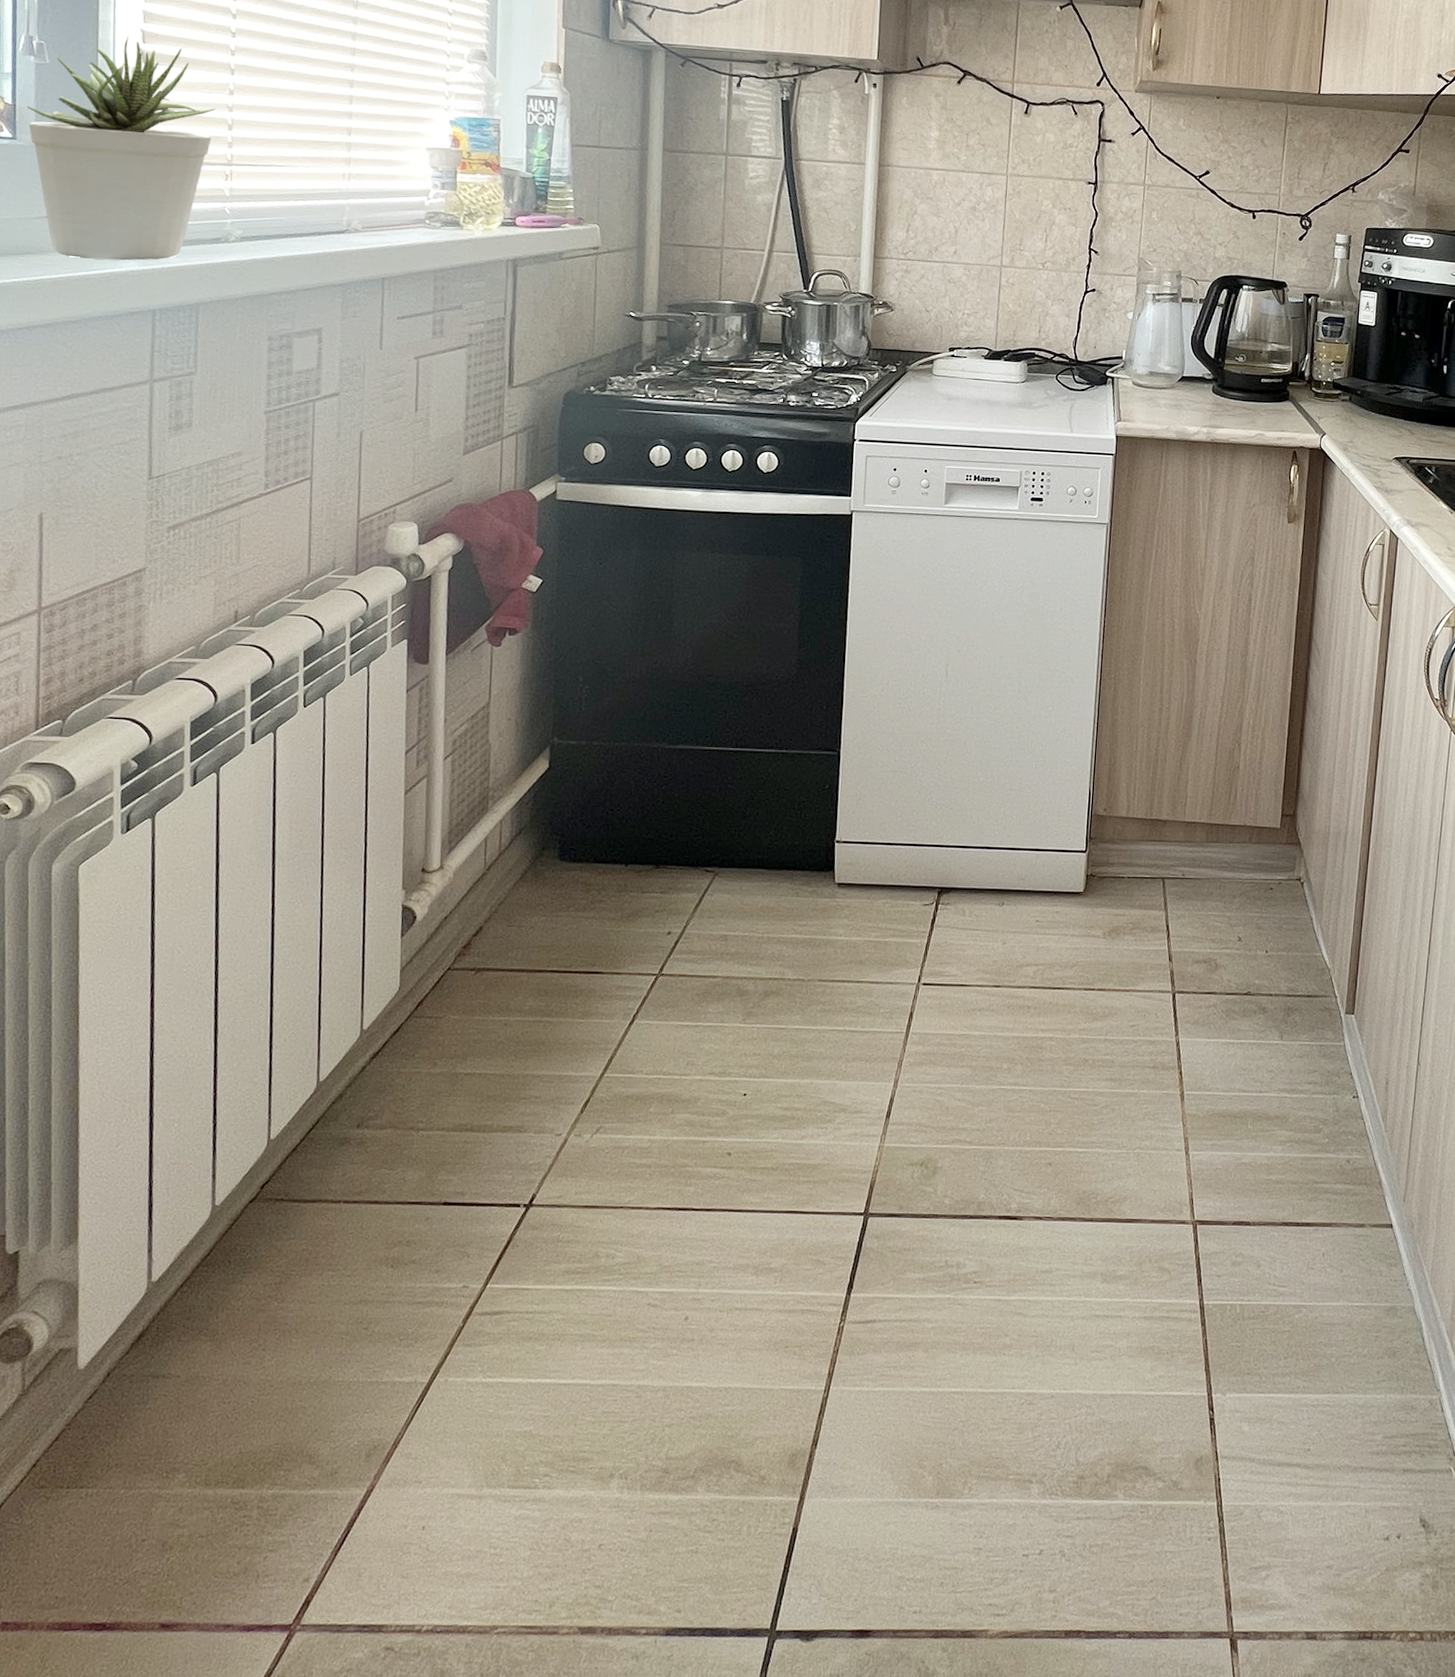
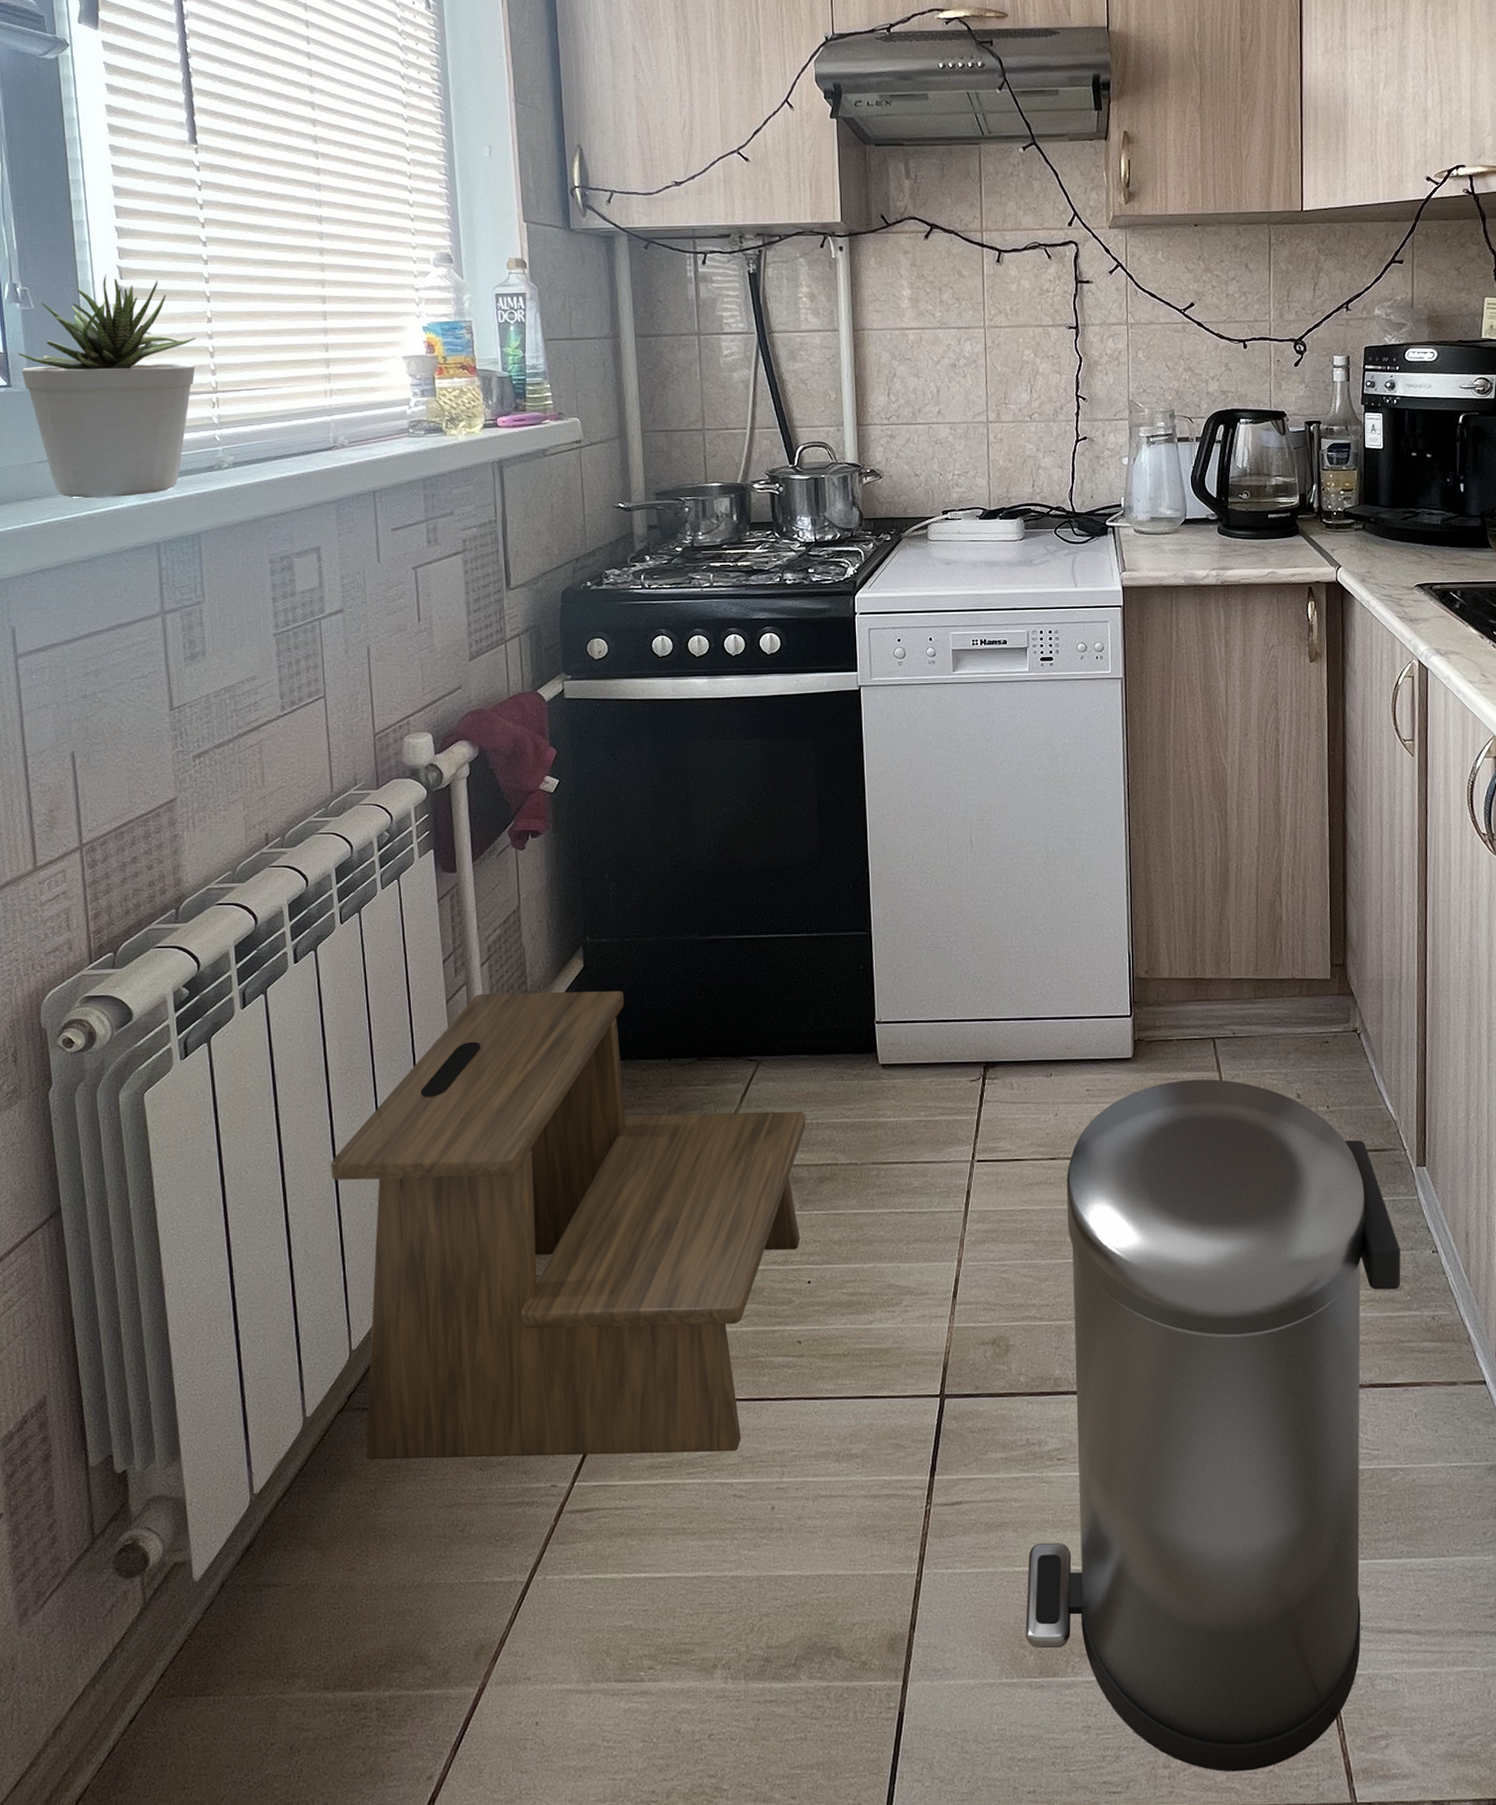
step stool: none [267,787,758,1260] -> present [330,991,806,1459]
pedal bin: none [926,917,1323,1598] -> present [1025,1079,1401,1772]

